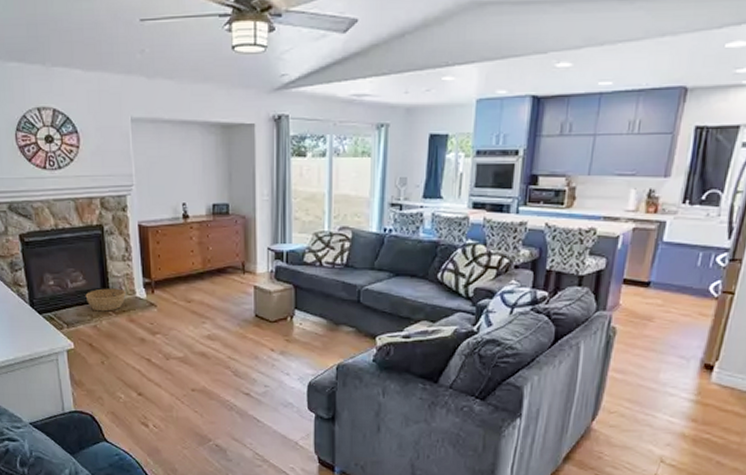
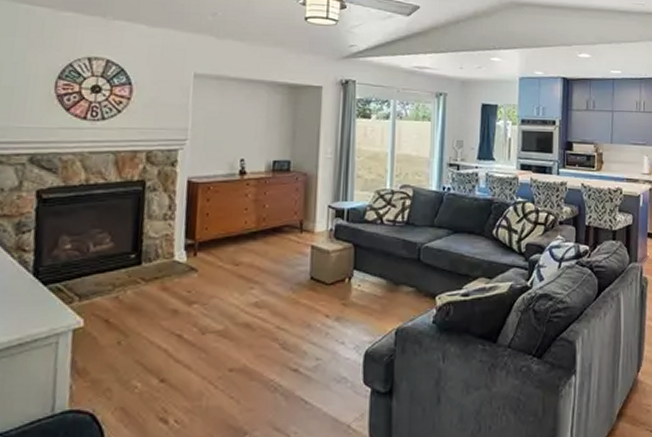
basket: present [85,288,126,312] -> none [109,251,162,279]

